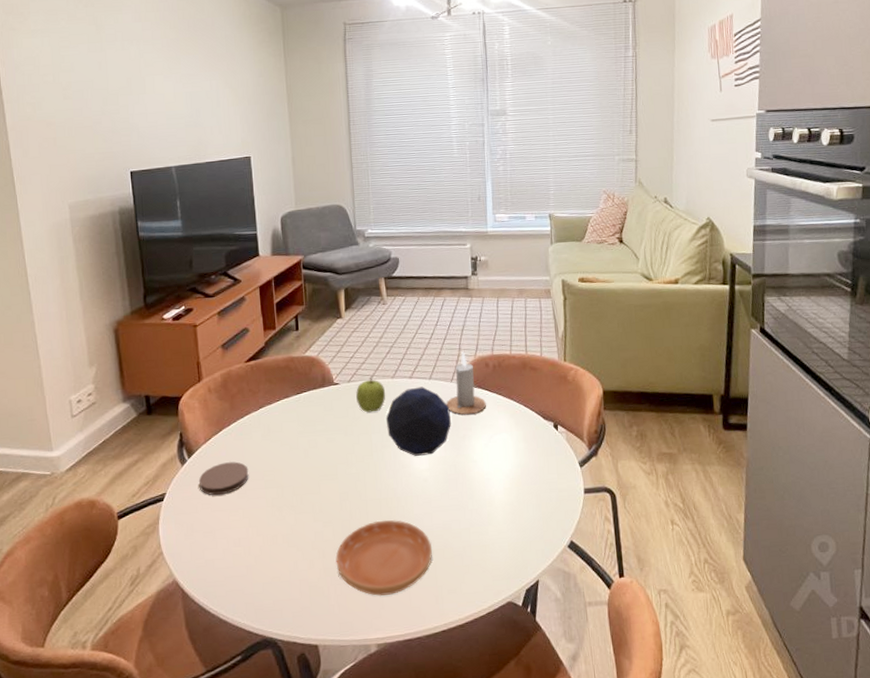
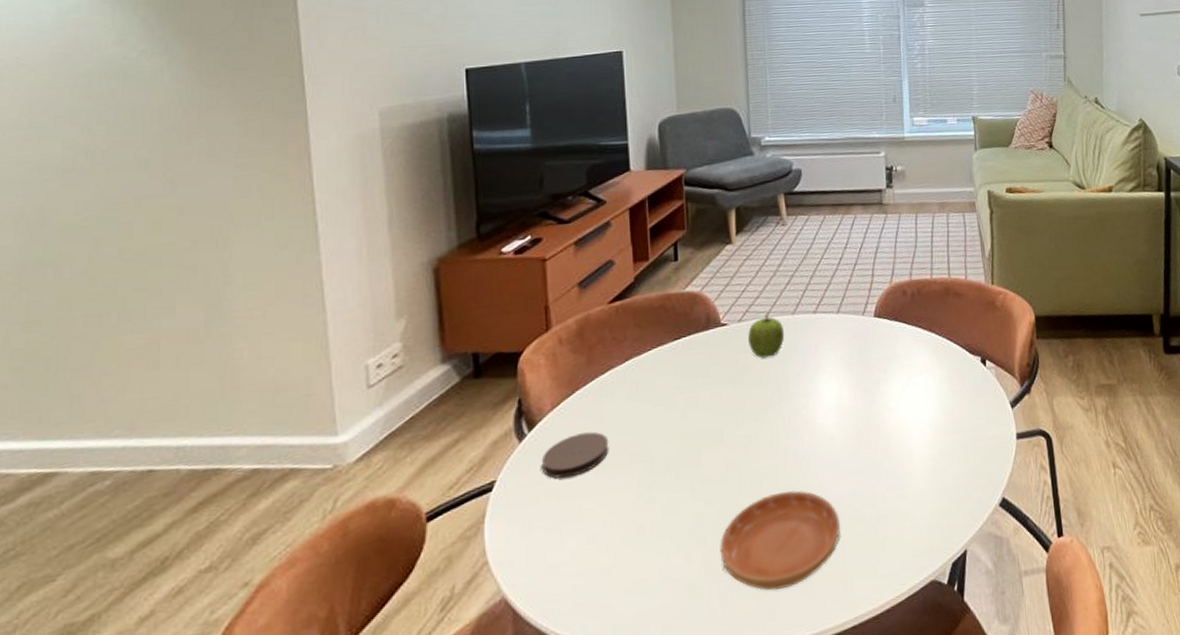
decorative orb: present [385,386,452,456] -> none [784,322,864,409]
candle: present [446,351,486,415] -> none [857,278,904,354]

